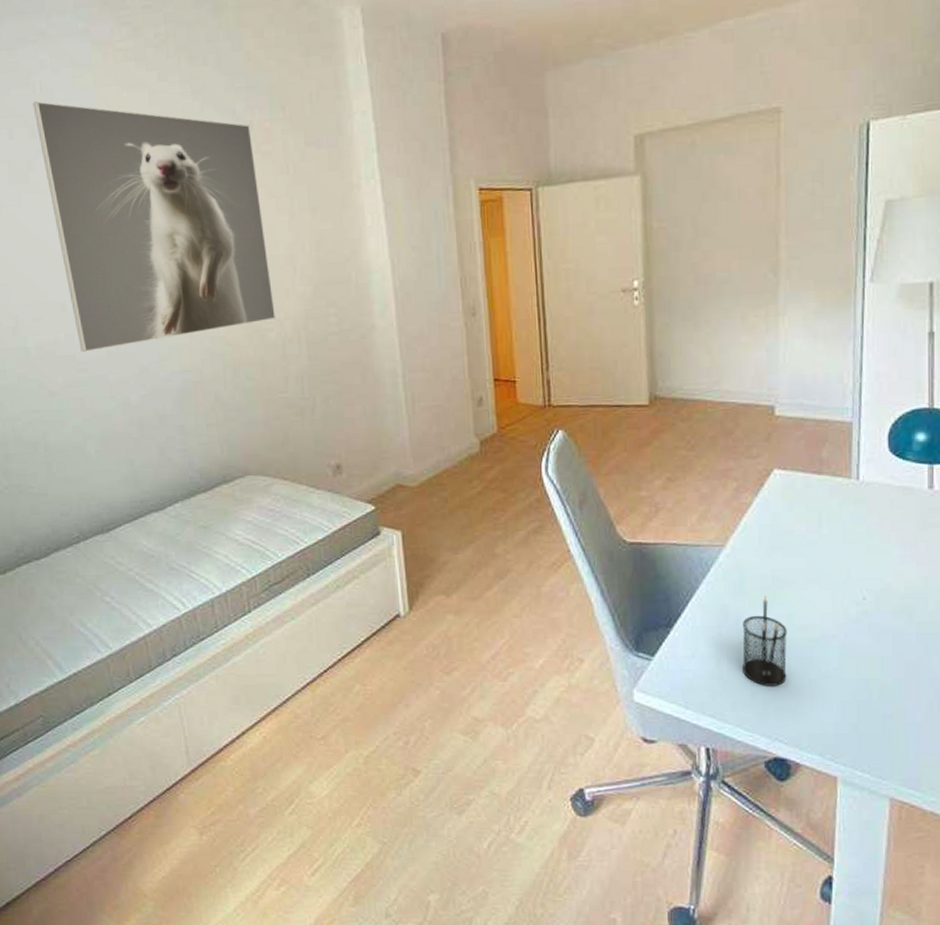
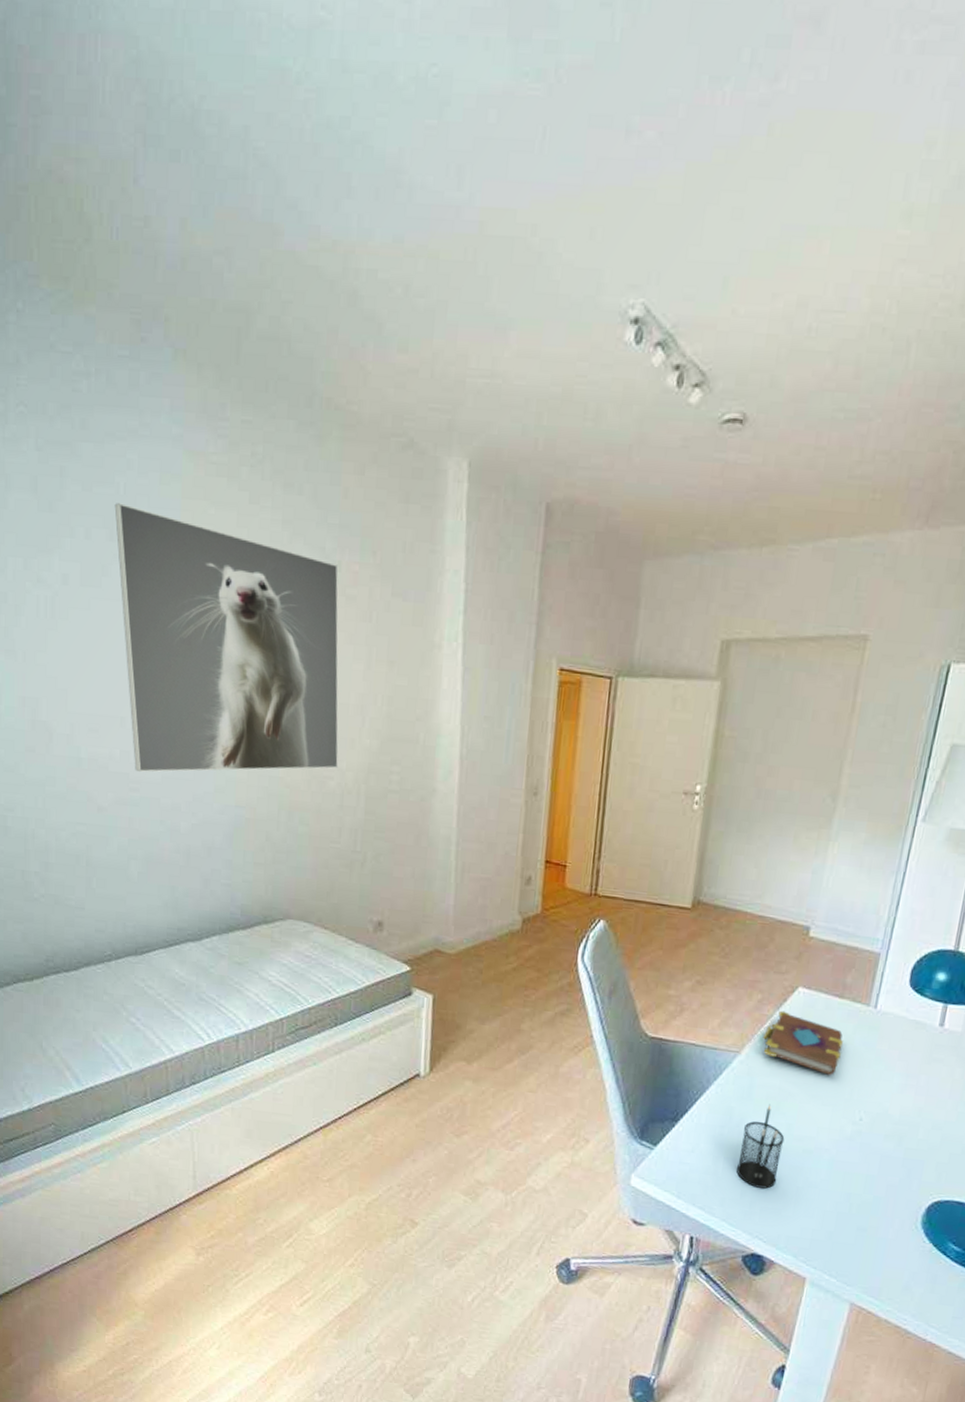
book: none [745,496,830,556] -> present [762,1010,843,1075]

